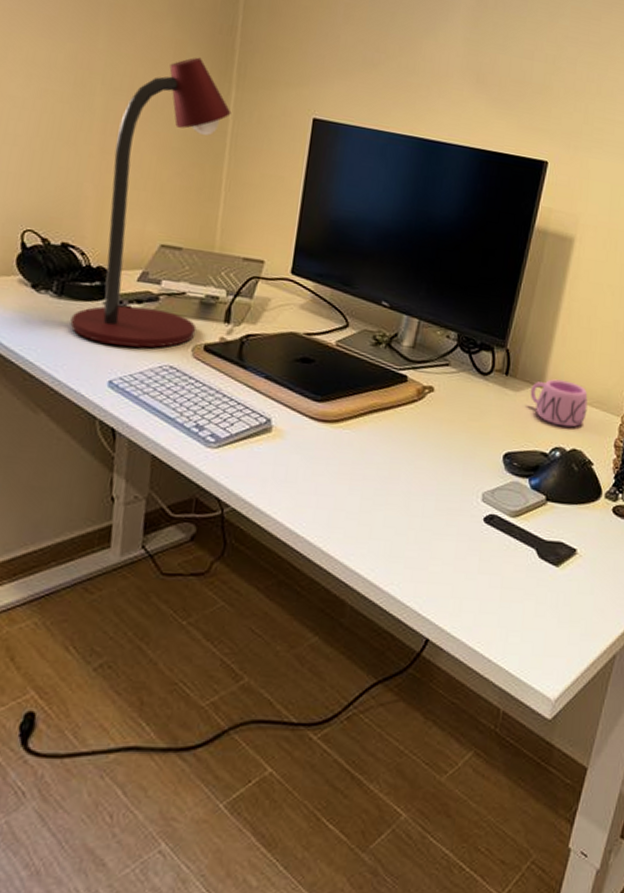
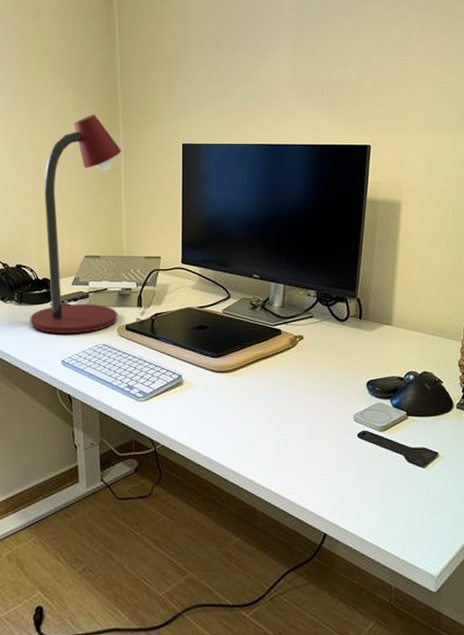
mug: present [530,379,588,428] -> none [381,317,432,355]

